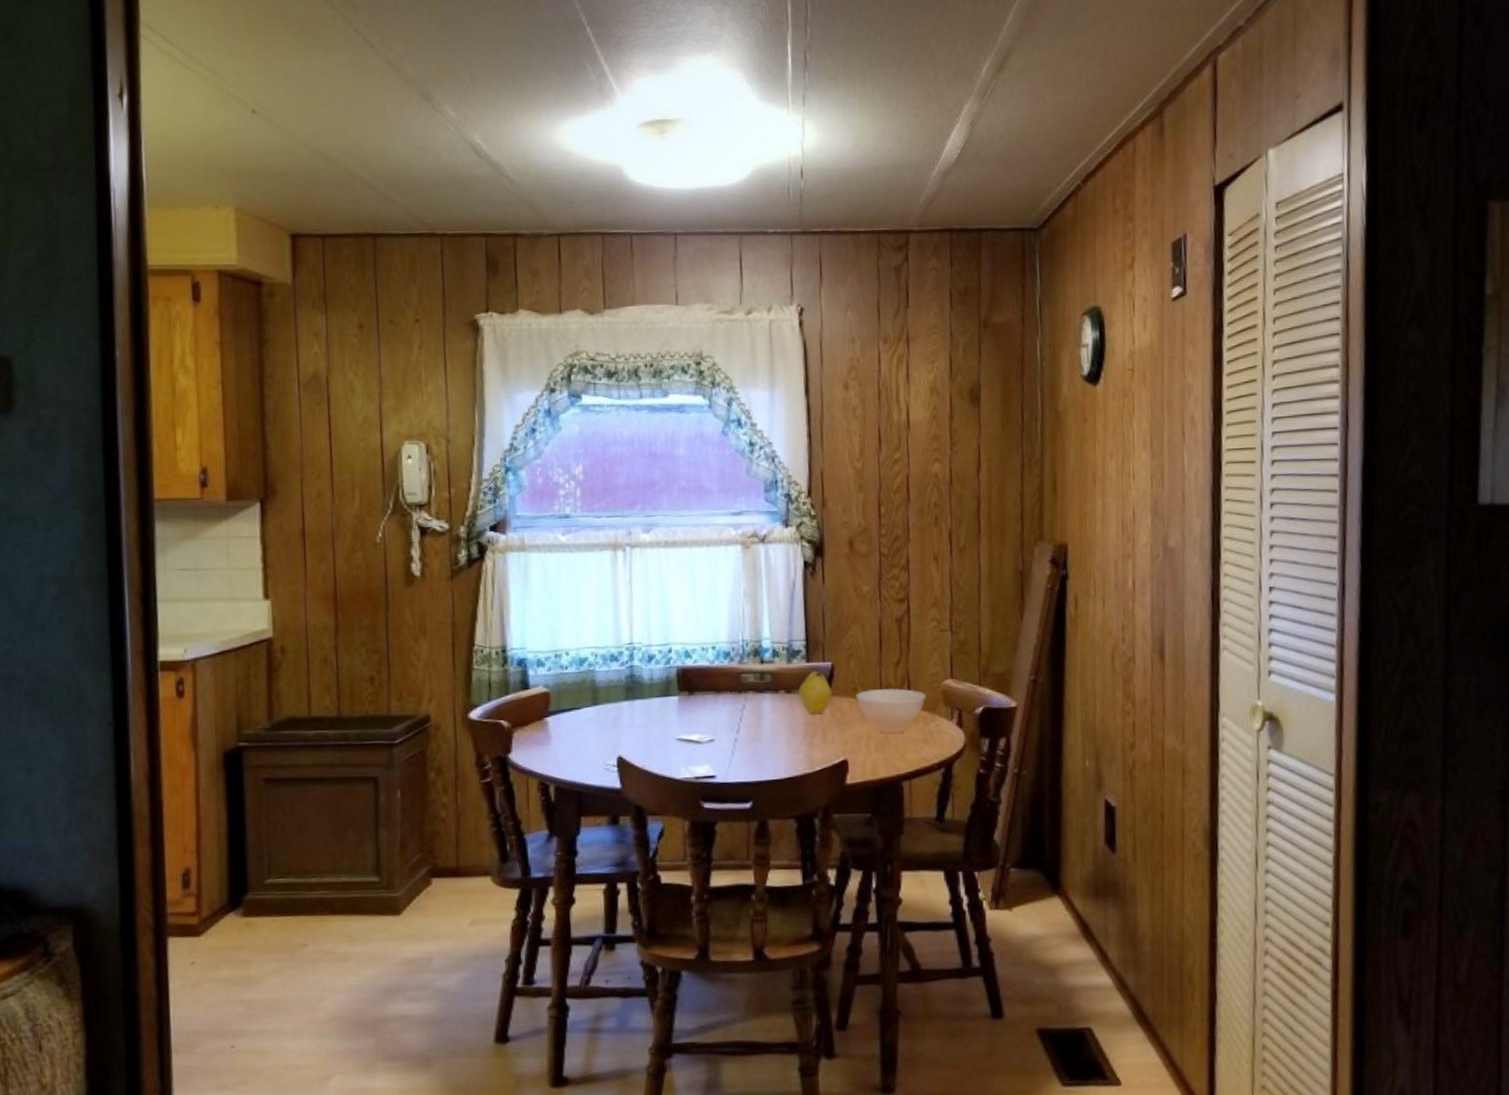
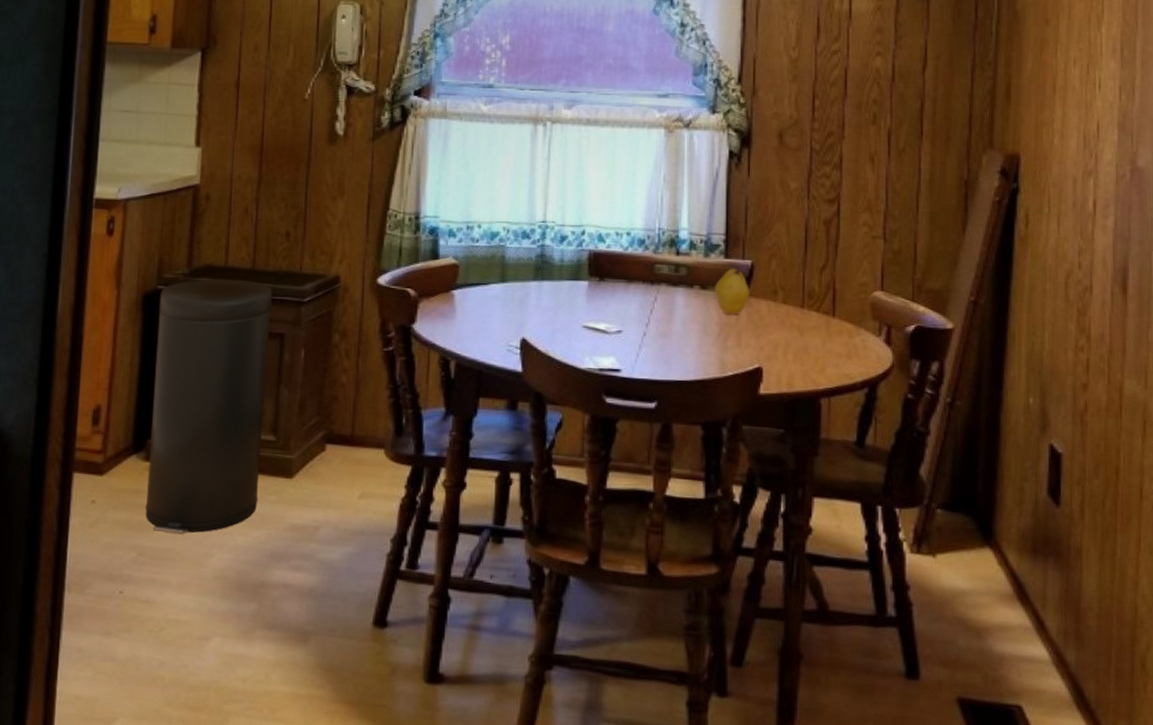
pedal bin: none [241,728,367,985] -> present [145,278,272,535]
bowl: present [855,688,926,734] -> none [775,294,853,345]

